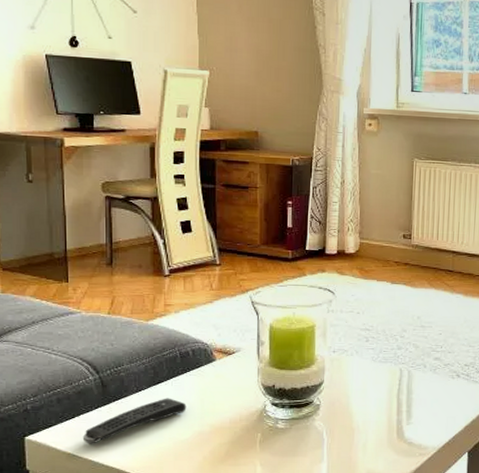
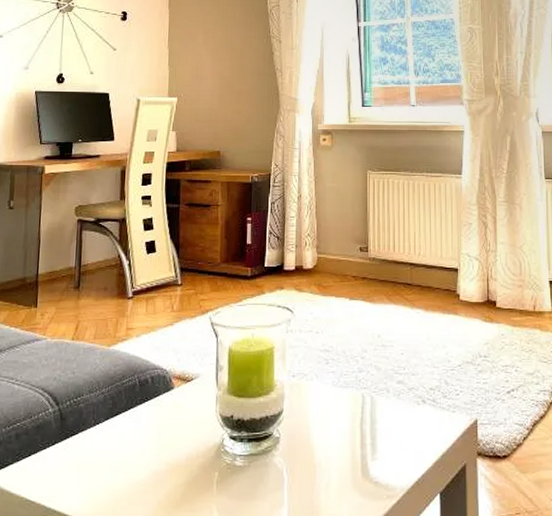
remote control: present [82,398,187,444] -> none [37,432,143,487]

